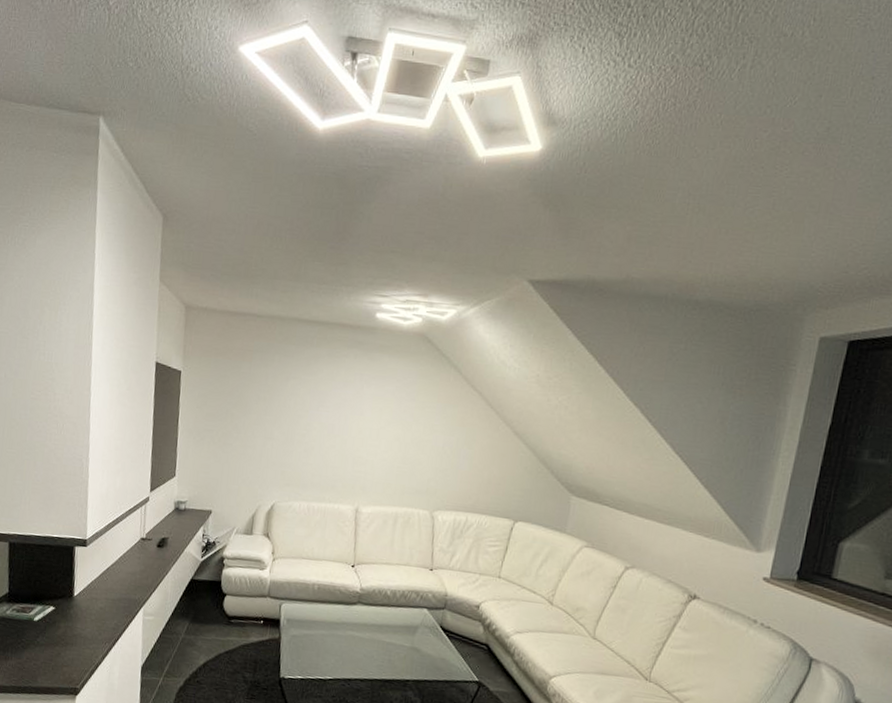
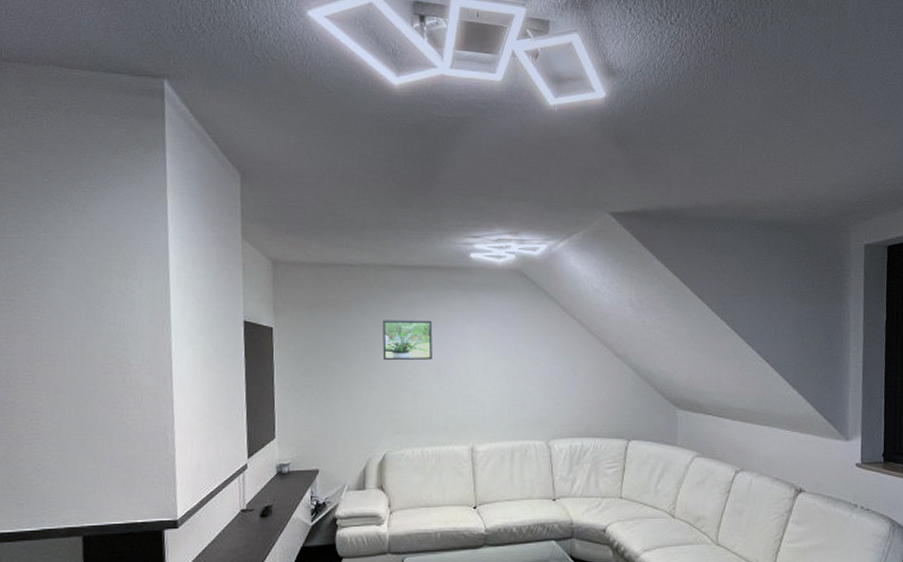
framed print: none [280,373,332,418] -> present [383,320,433,361]

